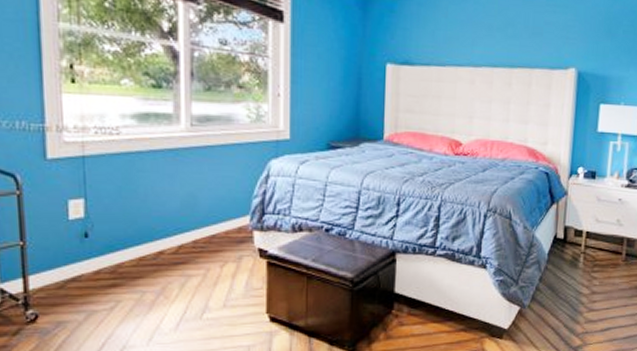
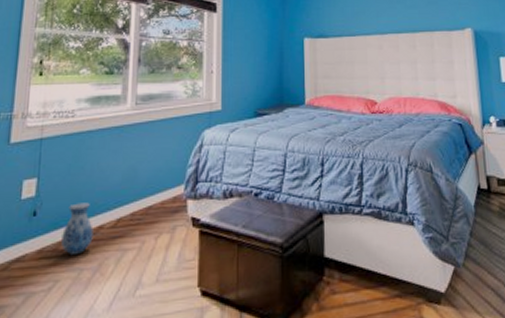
vase: none [119,227,154,277] -> present [61,202,94,254]

